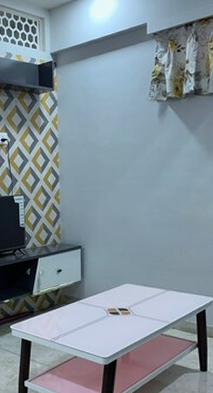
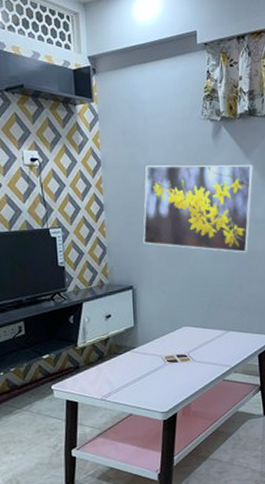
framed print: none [92,139,197,220] -> present [143,164,254,253]

